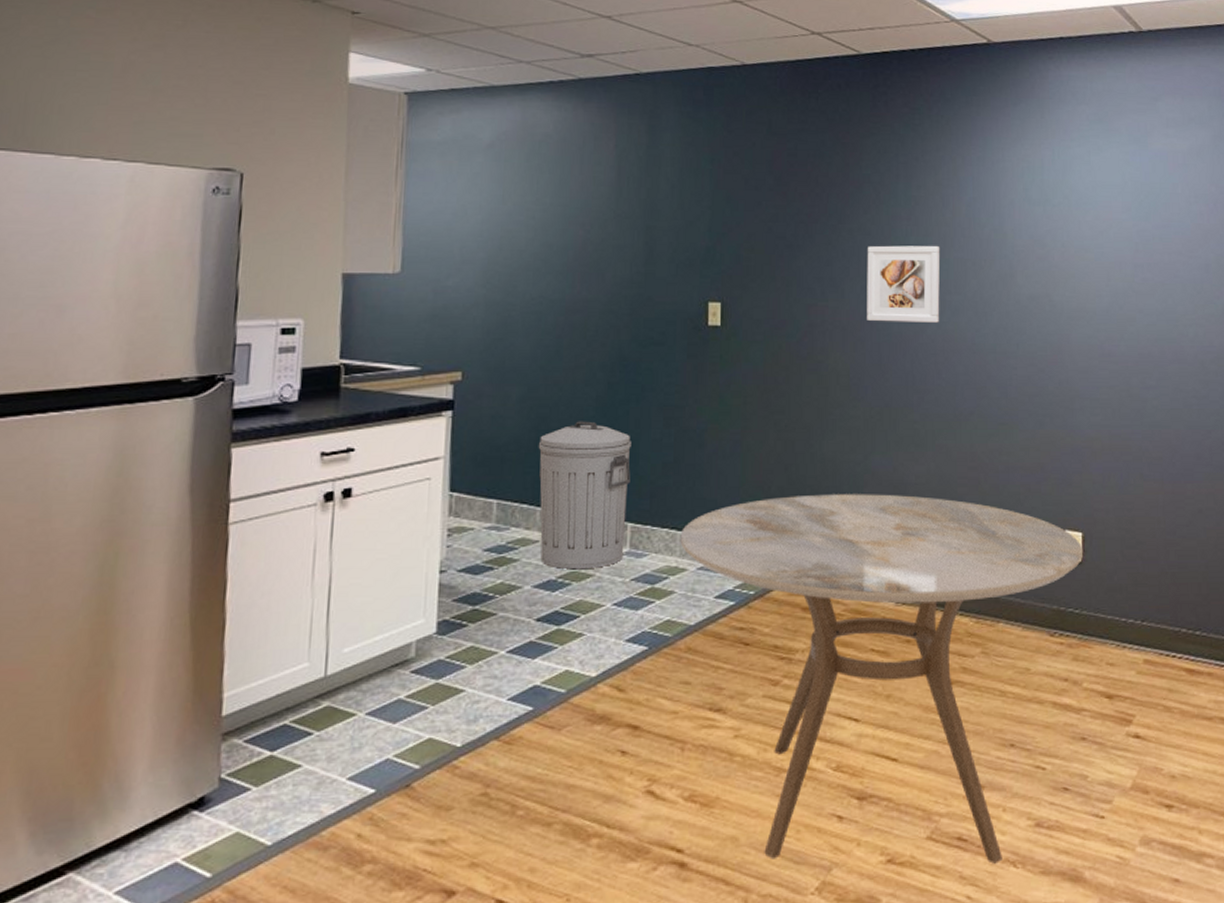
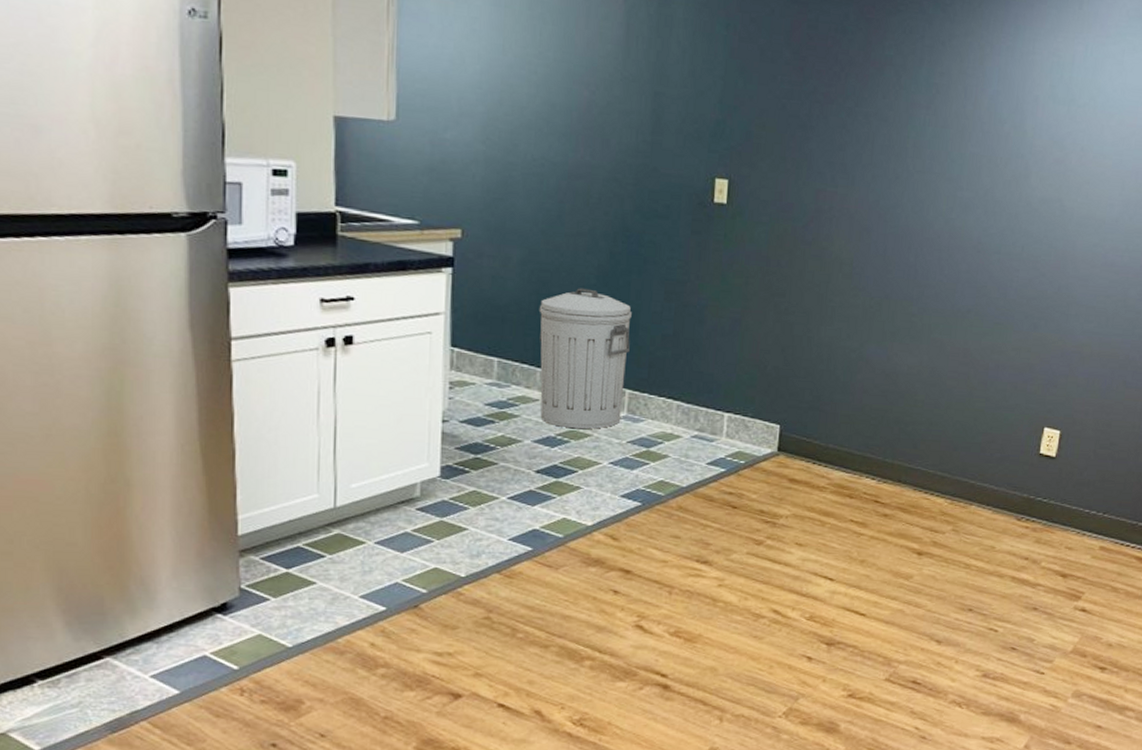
dining table: present [680,494,1082,864] -> none [676,376,1058,704]
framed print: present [867,245,940,323] -> none [875,133,957,219]

